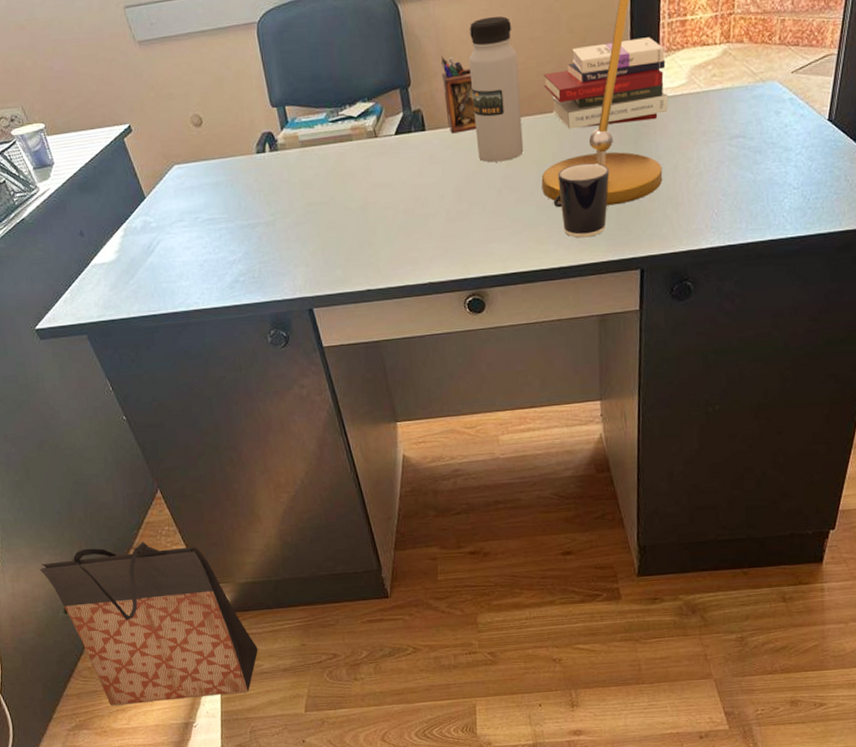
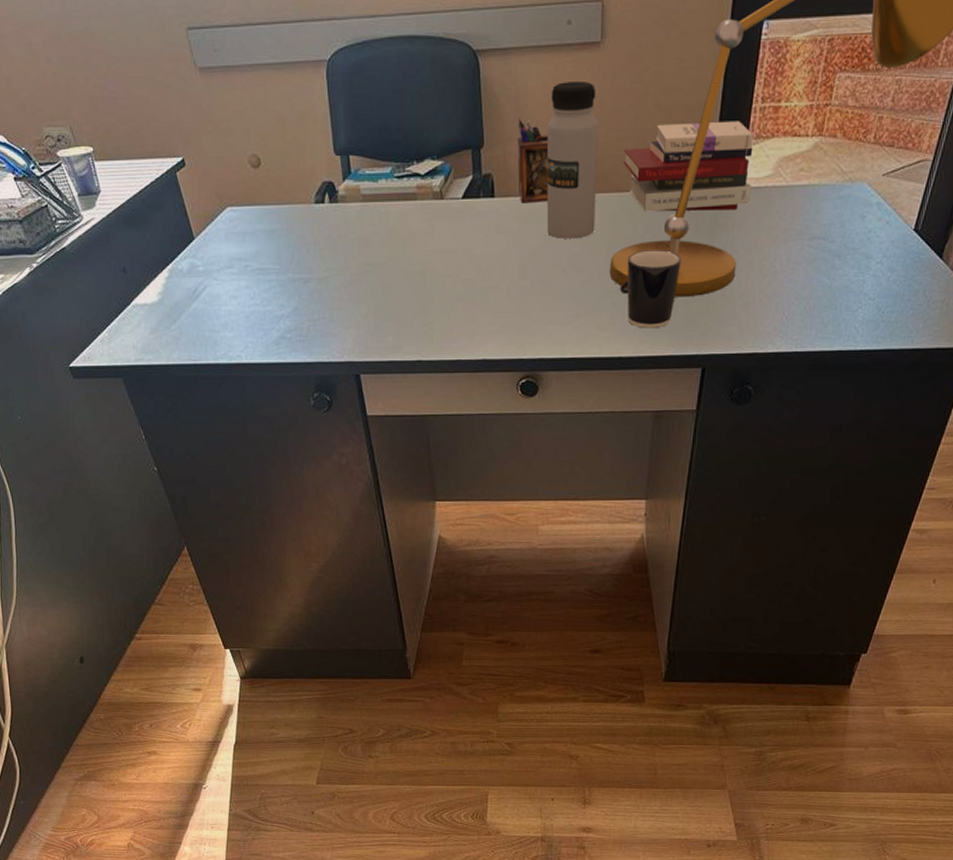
bag: present [40,542,258,705] -> none [58,598,274,760]

